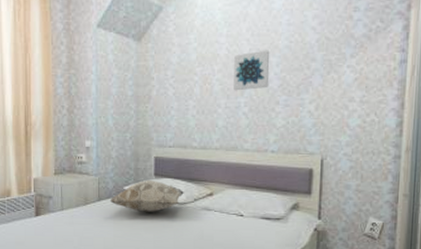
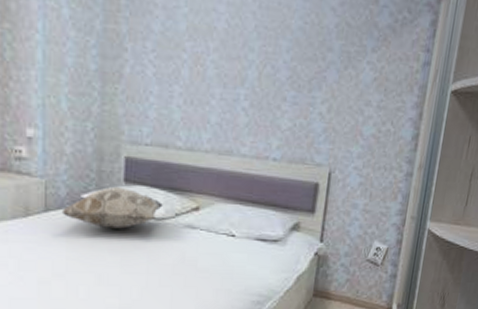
wall art: present [234,50,270,91] -> none [232,28,280,80]

